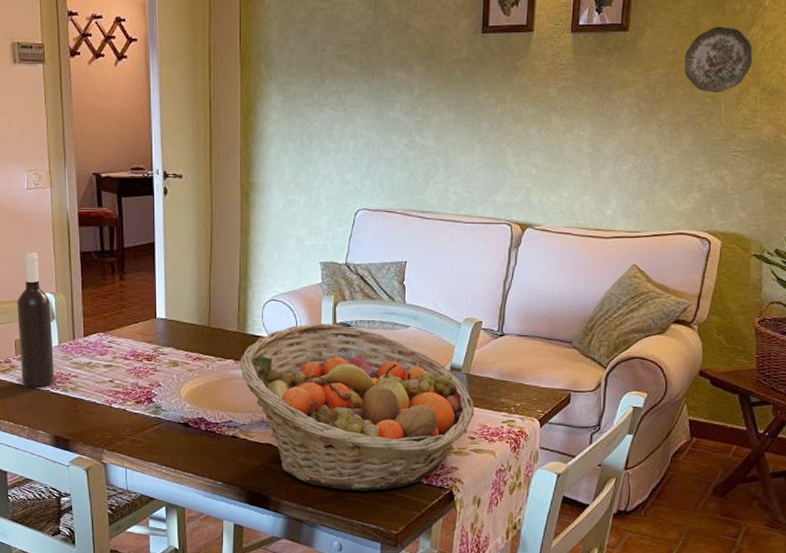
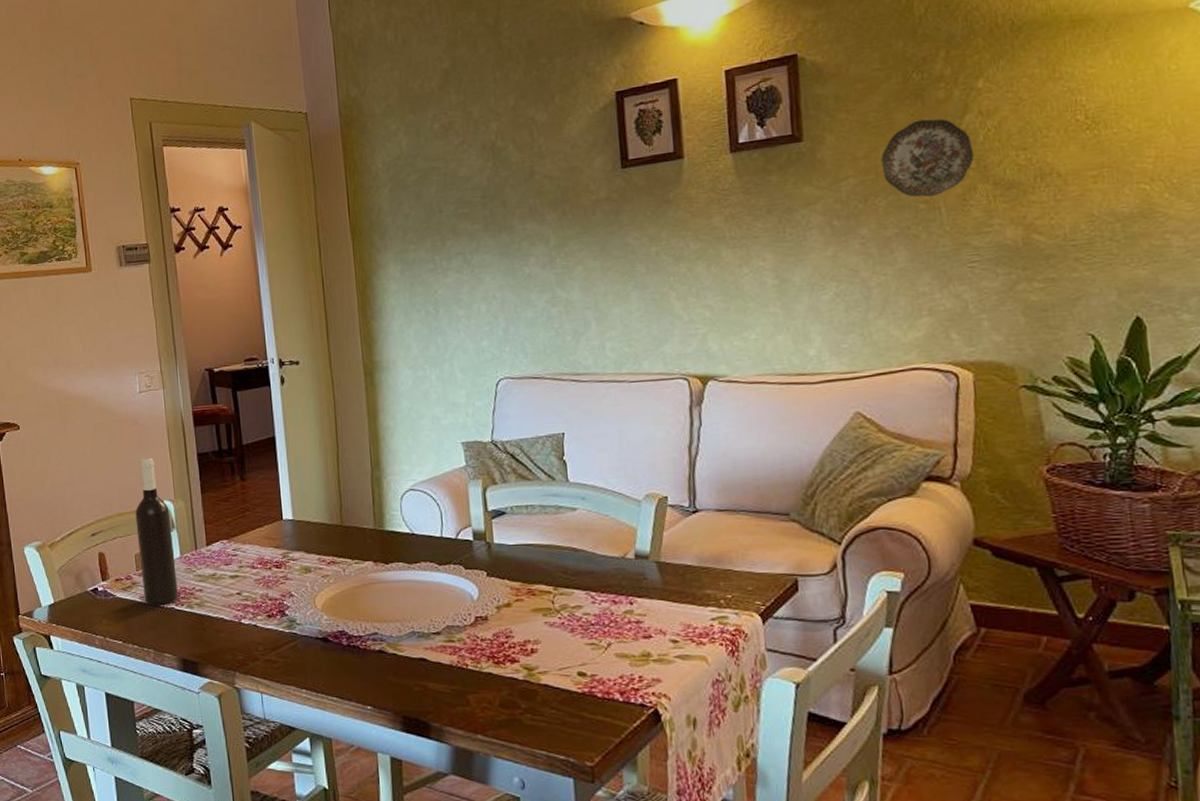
fruit basket: present [240,323,475,491] -> none [380,512,673,713]

